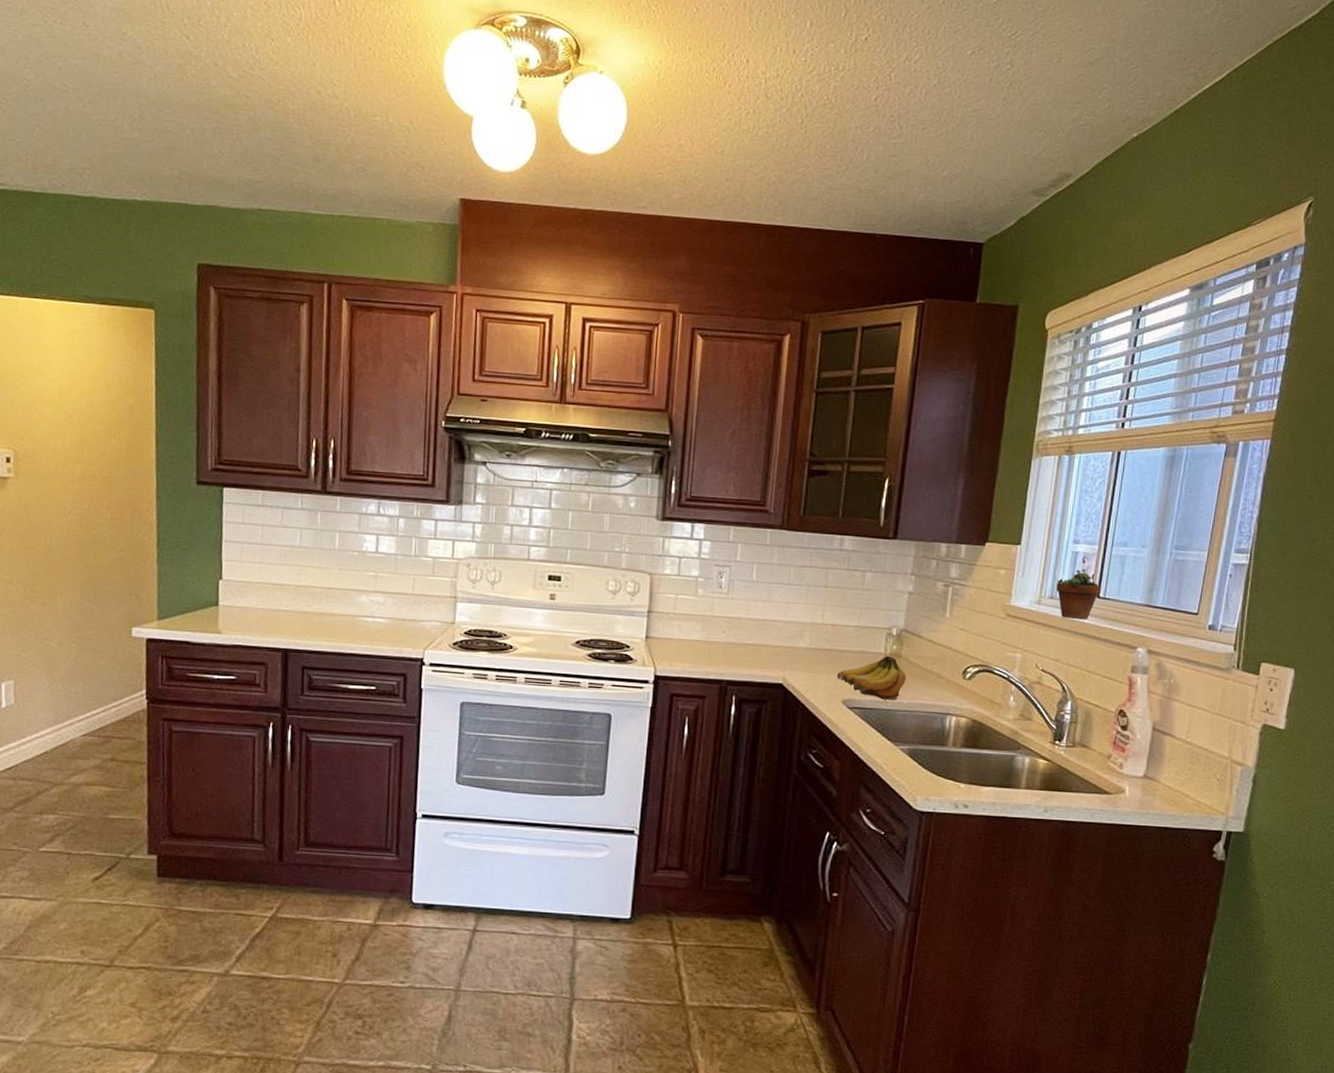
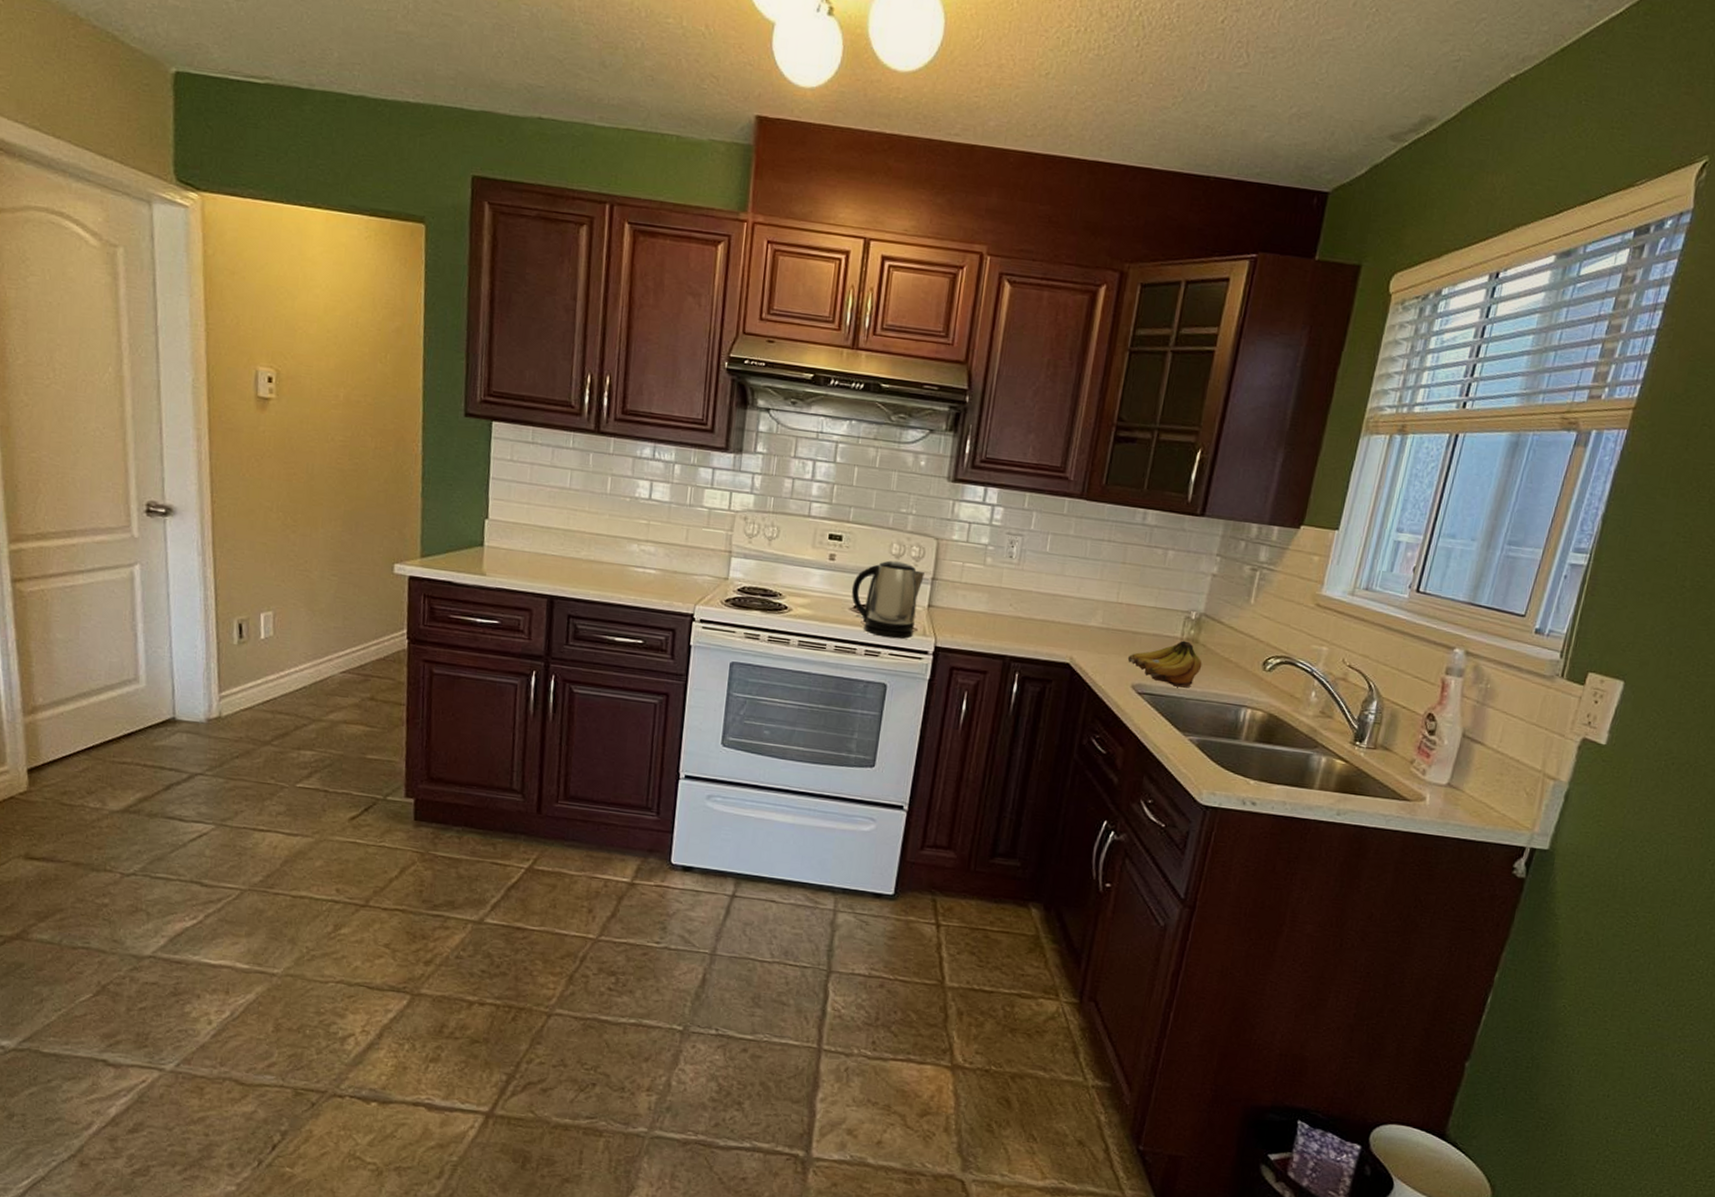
kettle: none [572,597,640,671] -> present [851,560,924,639]
succulent plant: present [1056,556,1102,620] -> none [1372,546,1423,616]

